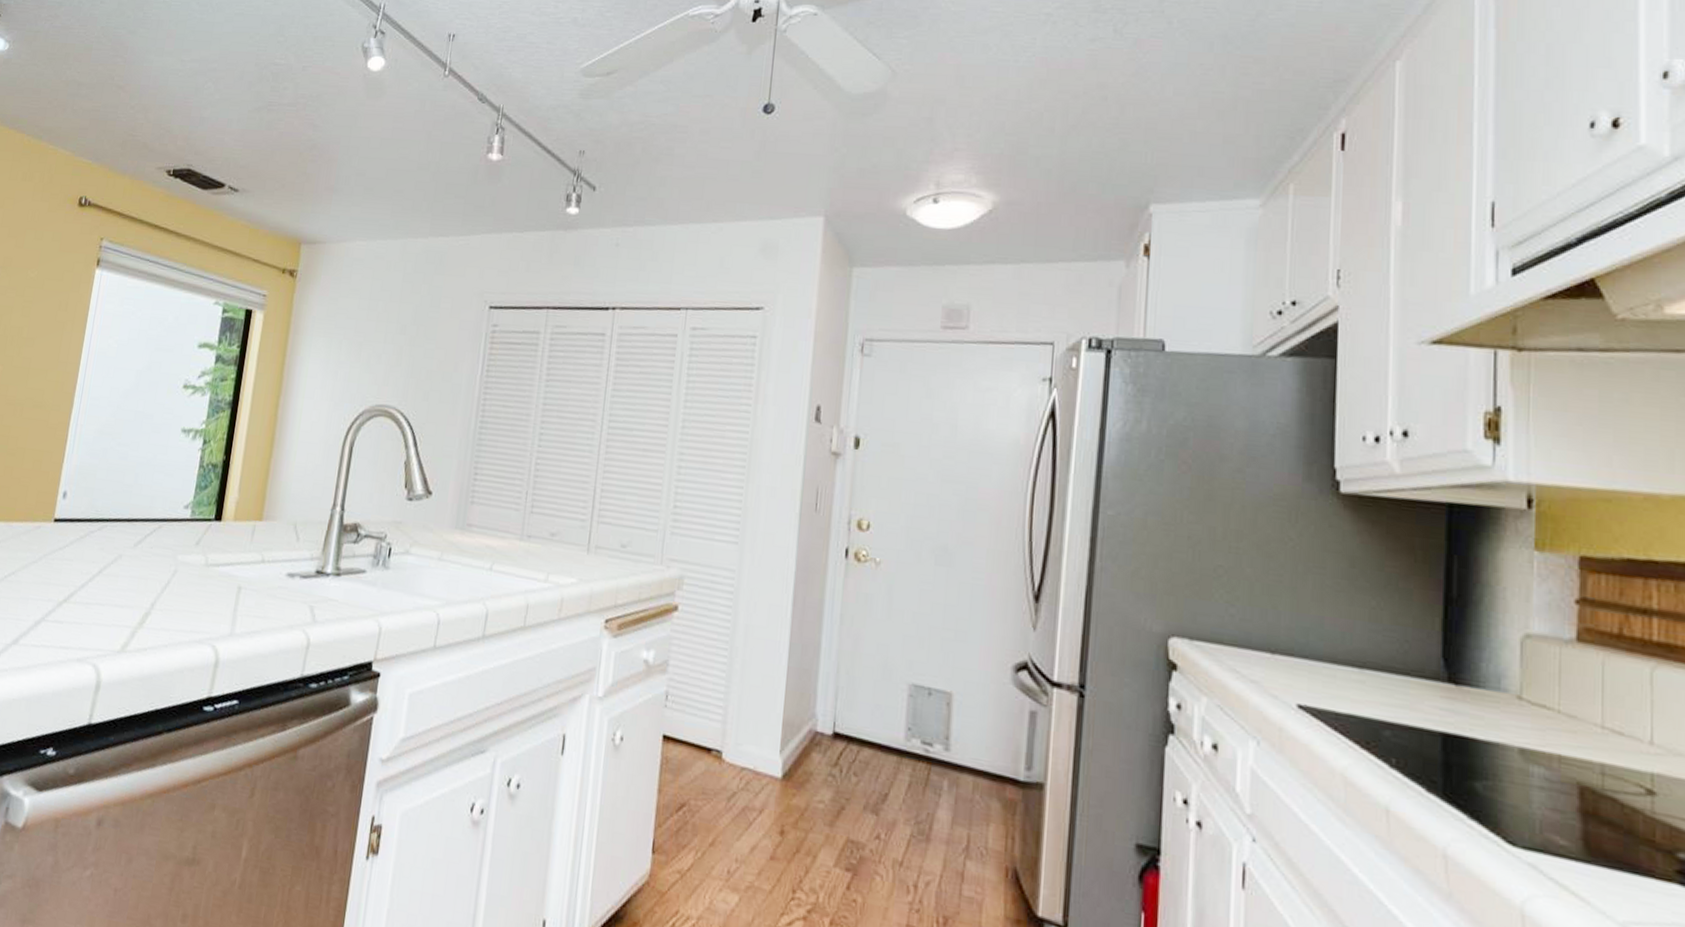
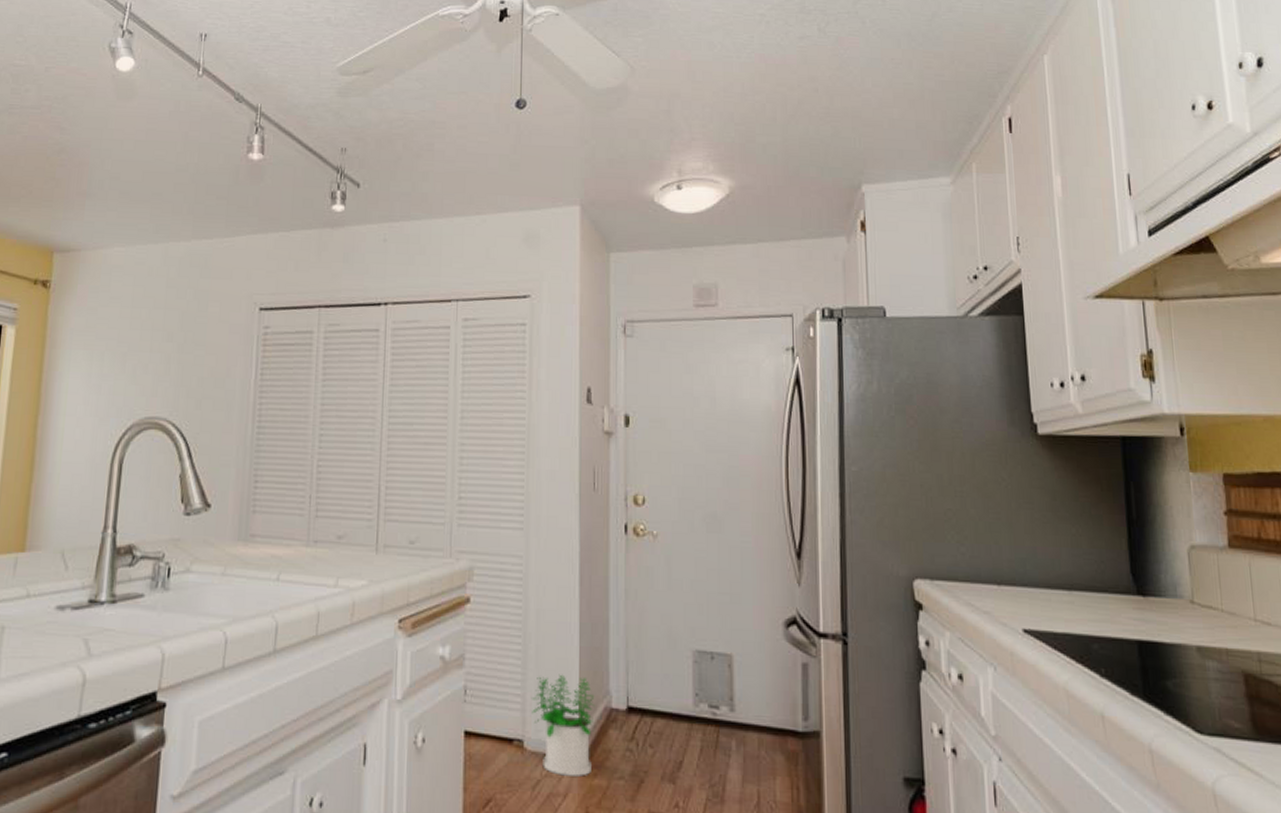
potted plant: none [733,691,800,795] -> present [532,674,595,777]

